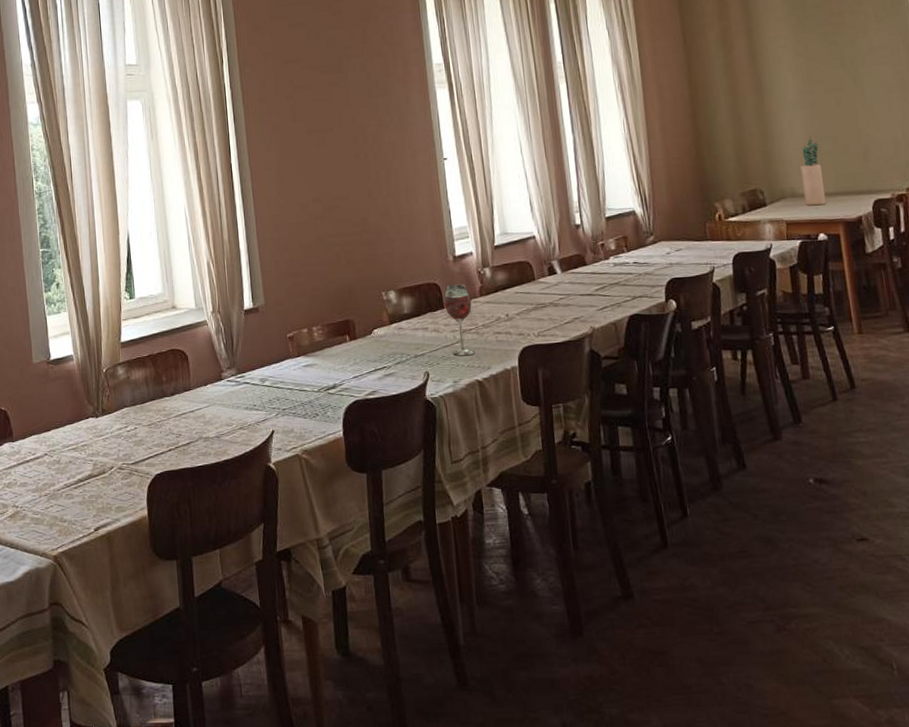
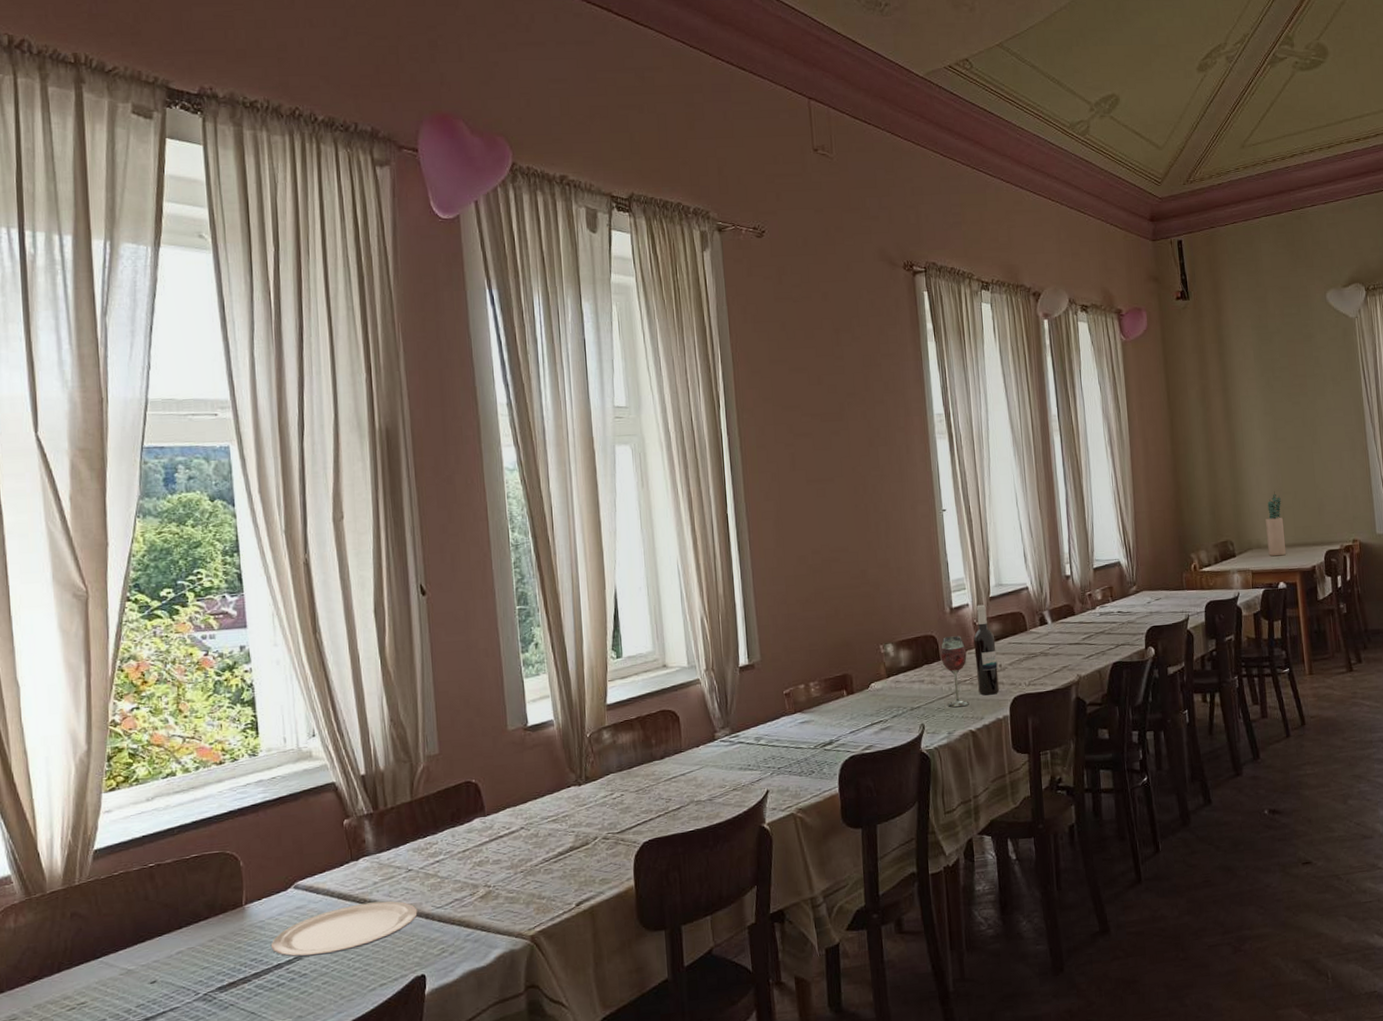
wine bottle: none [478,253,507,345] -> present [973,604,999,695]

